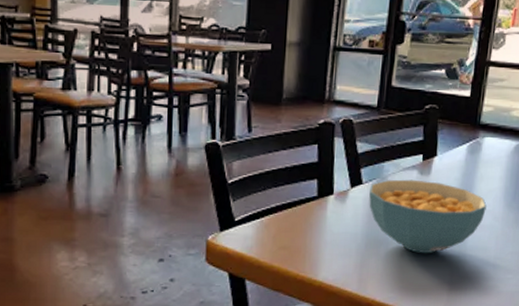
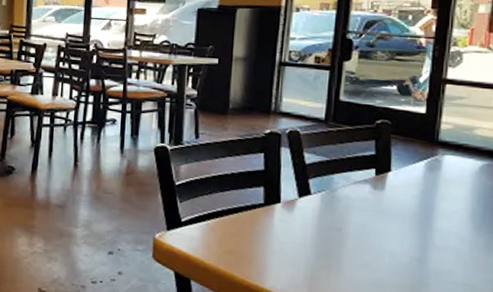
cereal bowl: present [369,179,487,254] -> none [318,192,451,272]

